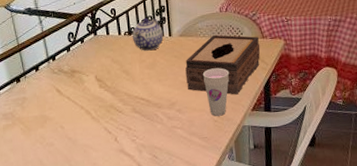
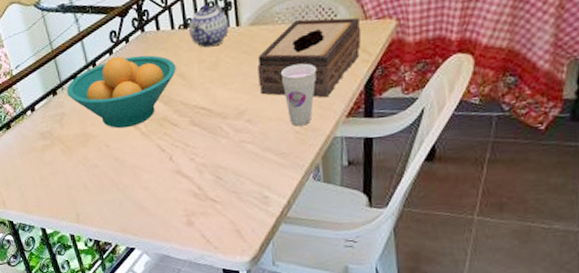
fruit bowl: none [29,53,122,113] -> present [67,55,176,129]

